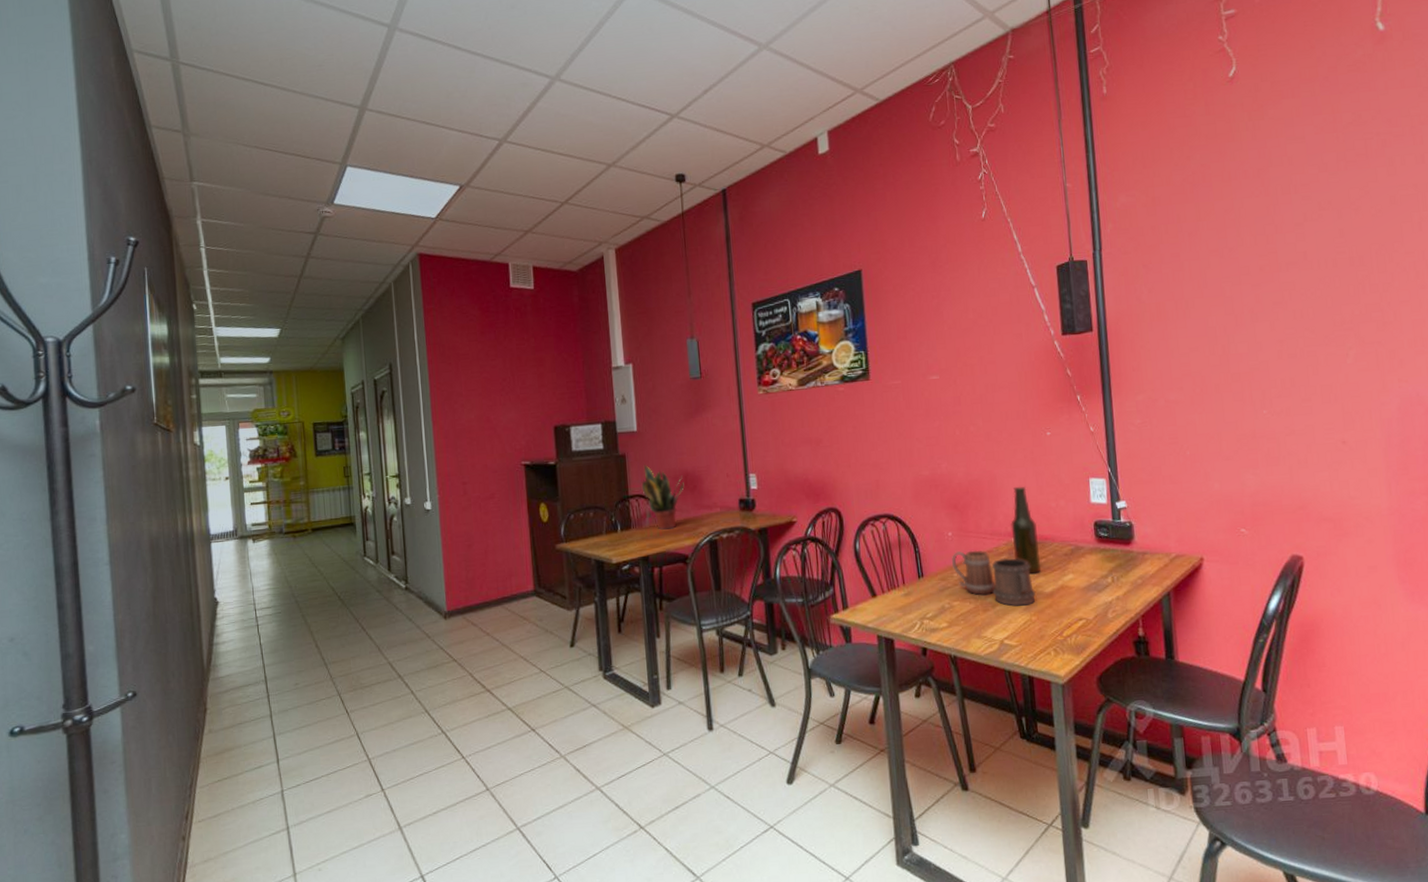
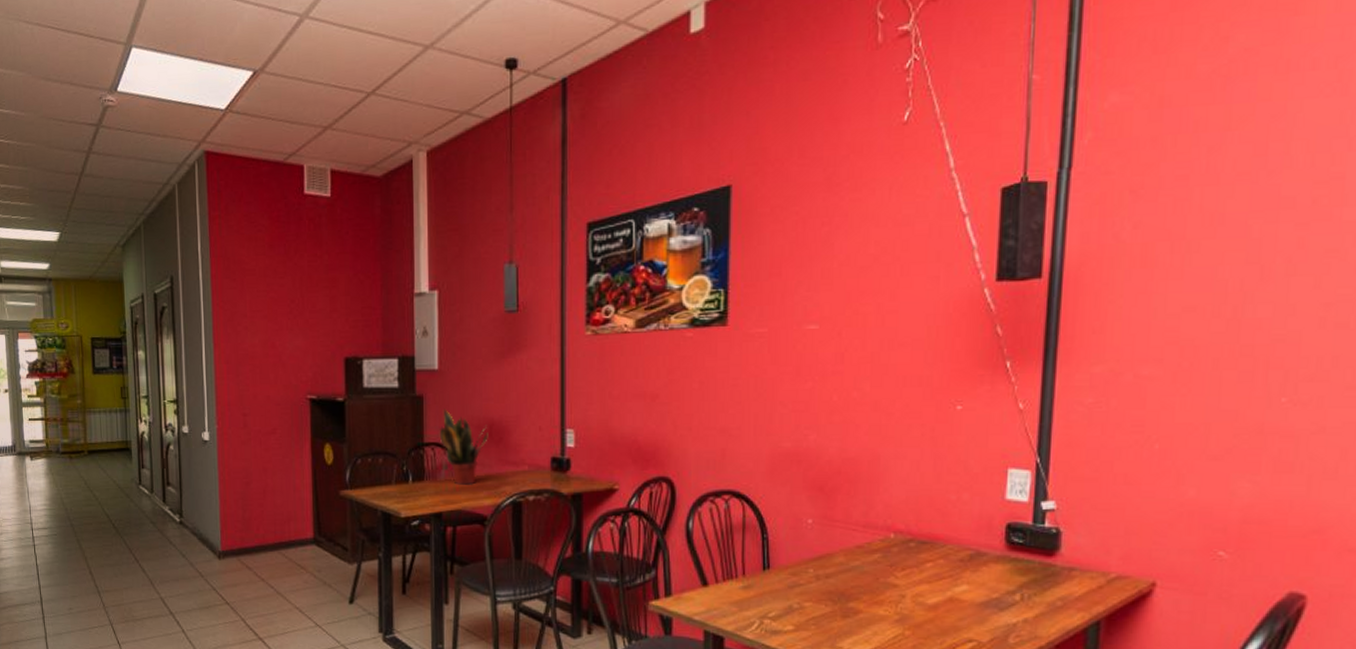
beer mug: present [951,550,996,596] -> none [807,543,862,599]
beer mug: present [991,557,1035,606] -> none [857,556,914,617]
beer bottle: present [1011,486,1042,574] -> none [890,470,927,580]

